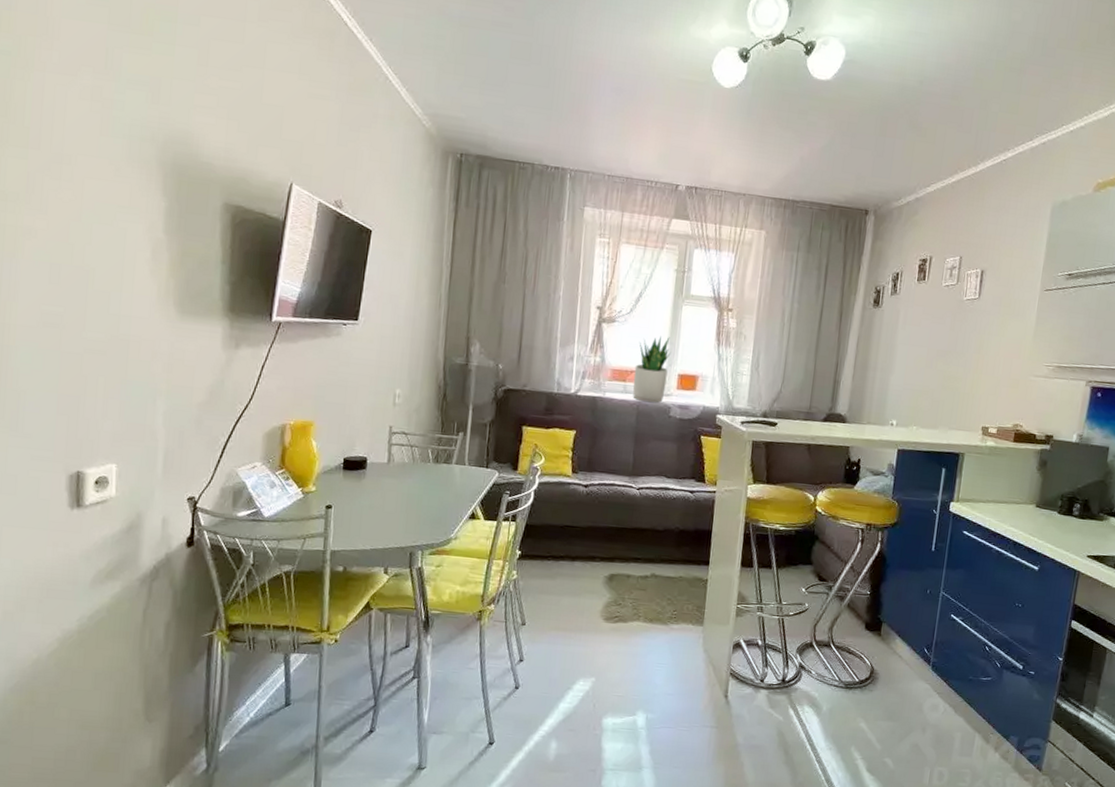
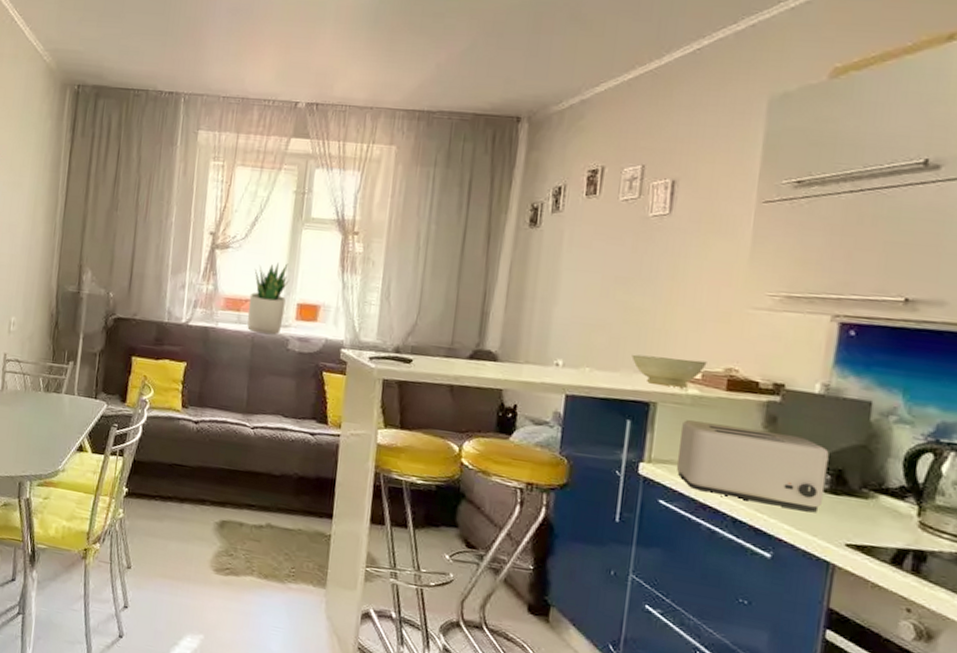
bowl: none [947,414,1001,441] -> present [631,354,707,388]
toaster: none [977,466,1080,534] -> present [677,420,829,513]

